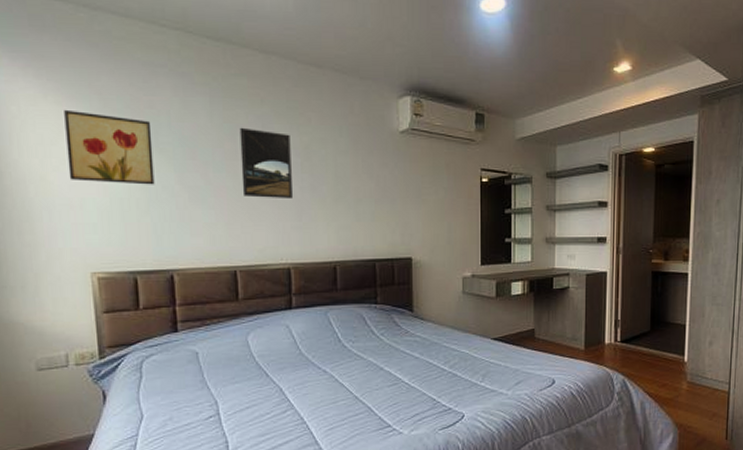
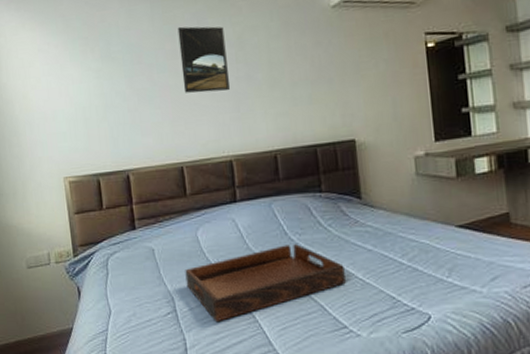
wall art: present [64,109,155,185] -> none [37,33,110,96]
serving tray: none [232,351,393,425] -> present [185,244,346,323]

